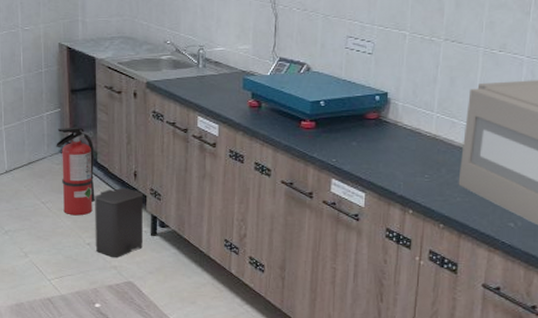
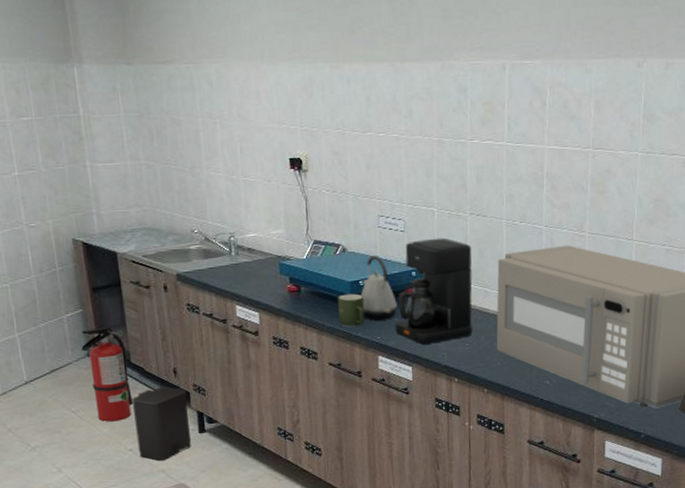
mug: none [295,113,324,147] -> present [337,293,365,328]
kettle: none [320,77,357,143] -> present [360,256,397,321]
coffee maker: none [352,63,443,172] -> present [394,238,473,344]

